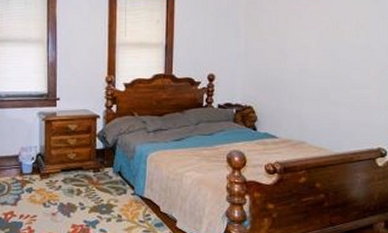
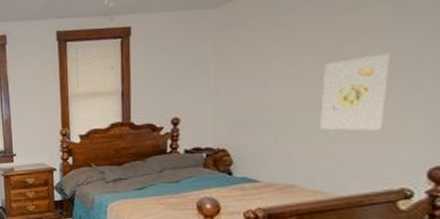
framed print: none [323,36,371,98] -> present [320,53,392,131]

